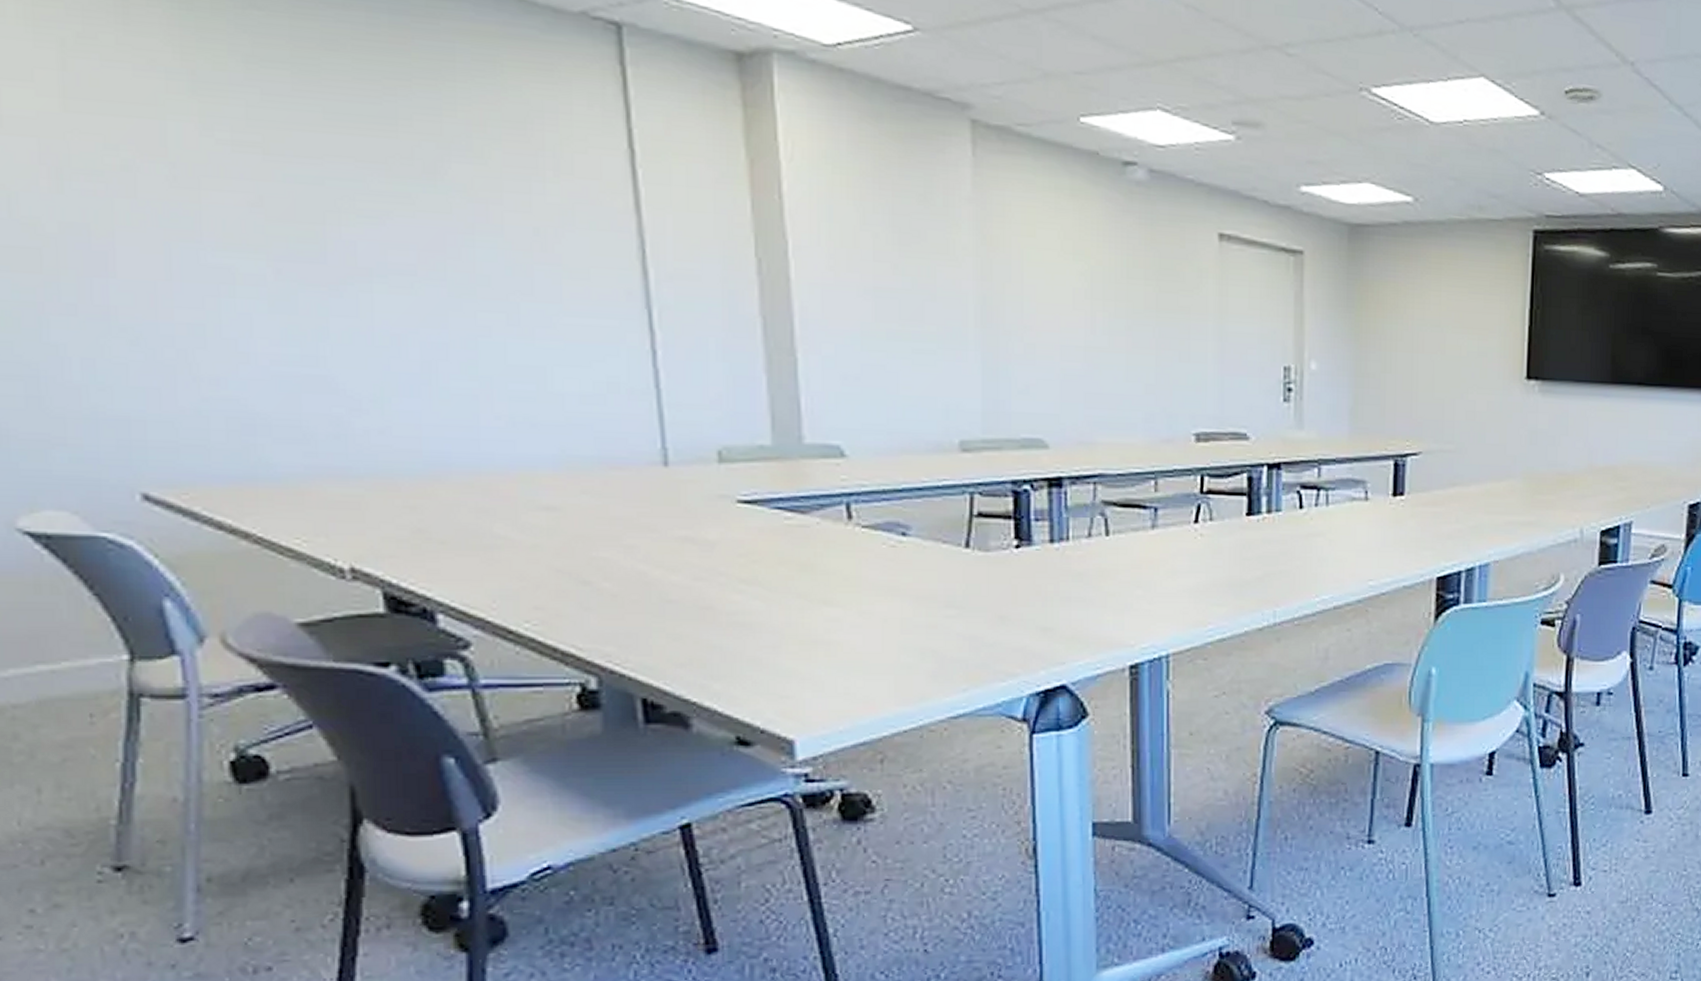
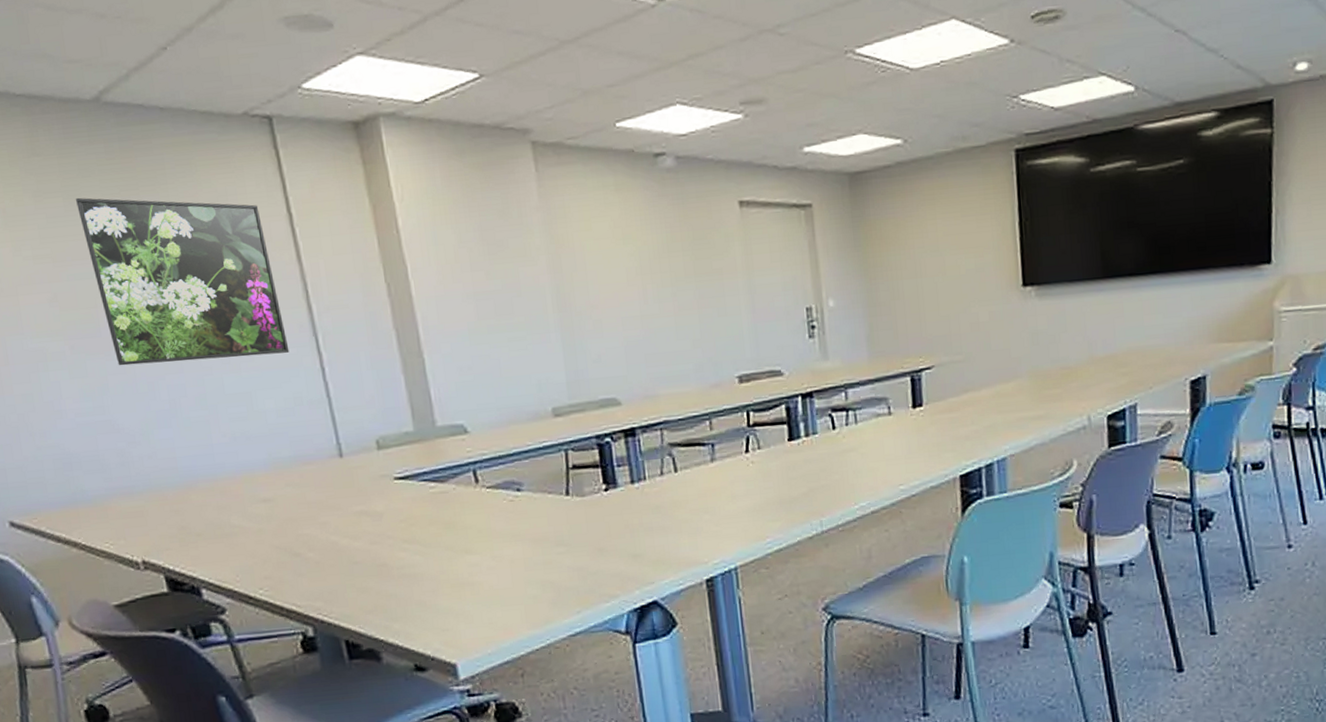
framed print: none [310,75,609,324] -> present [75,197,290,366]

